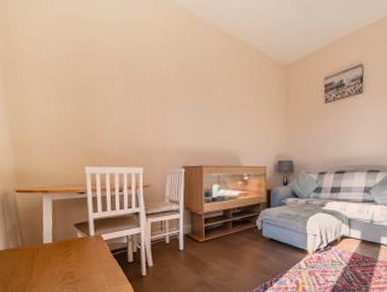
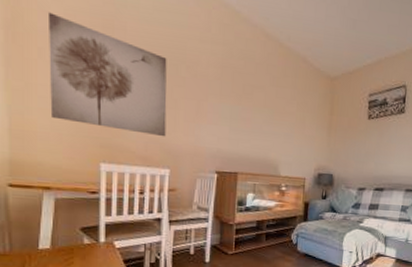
wall art: none [32,38,137,139] -> present [47,12,167,137]

